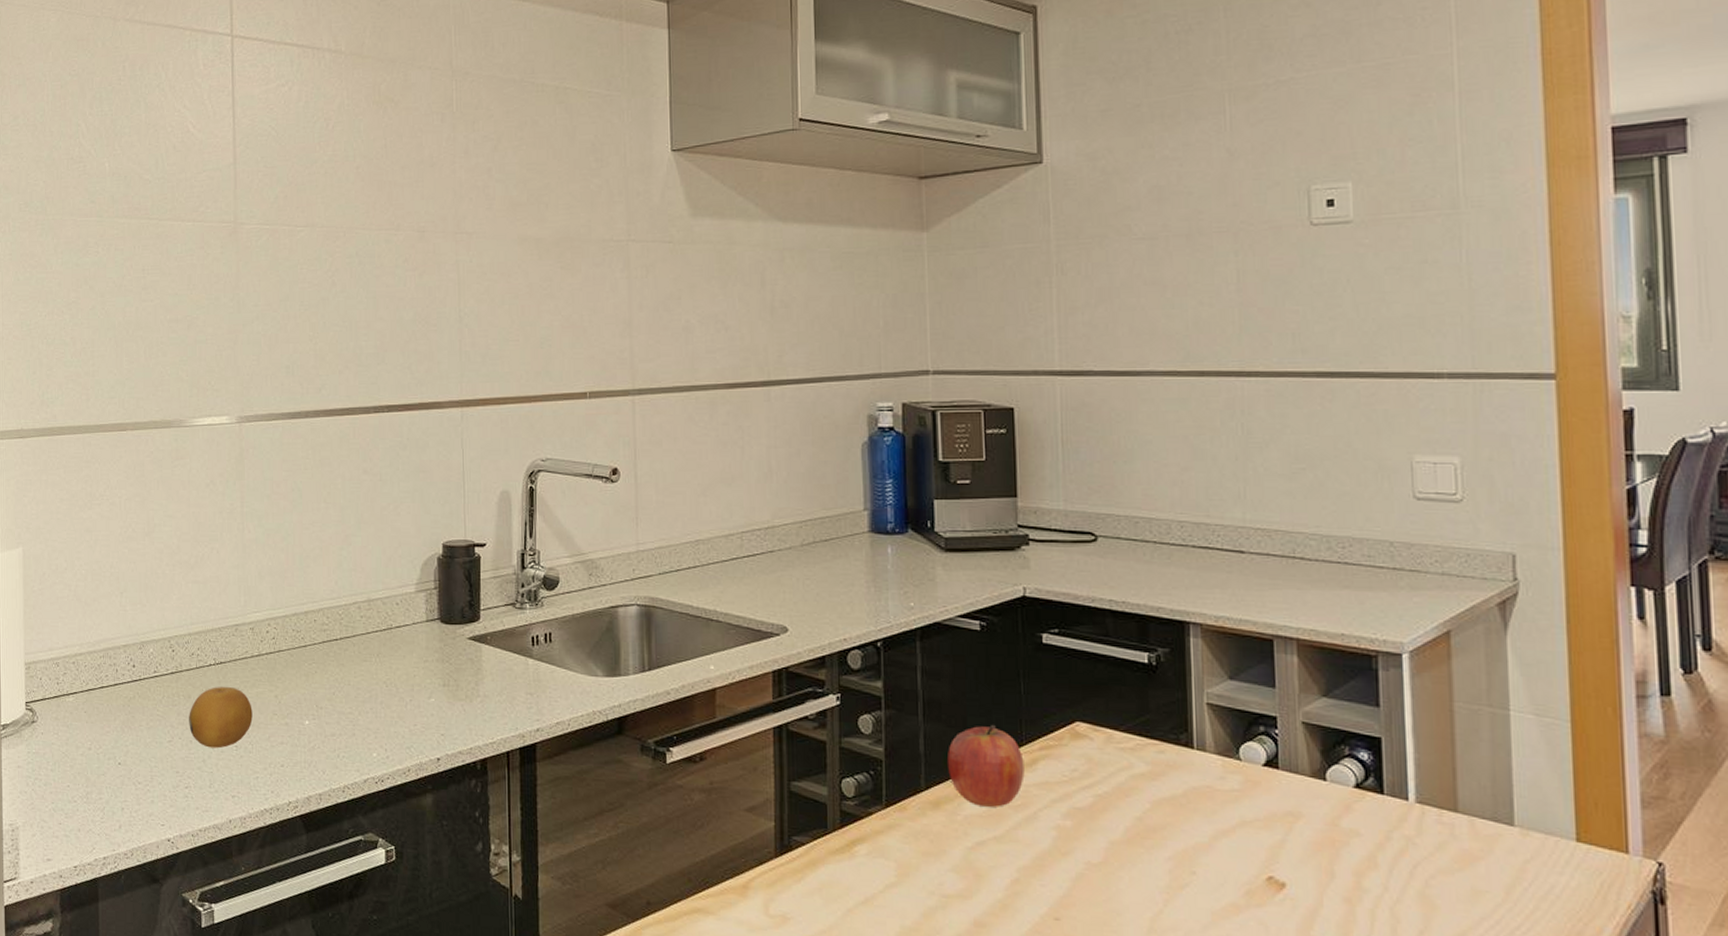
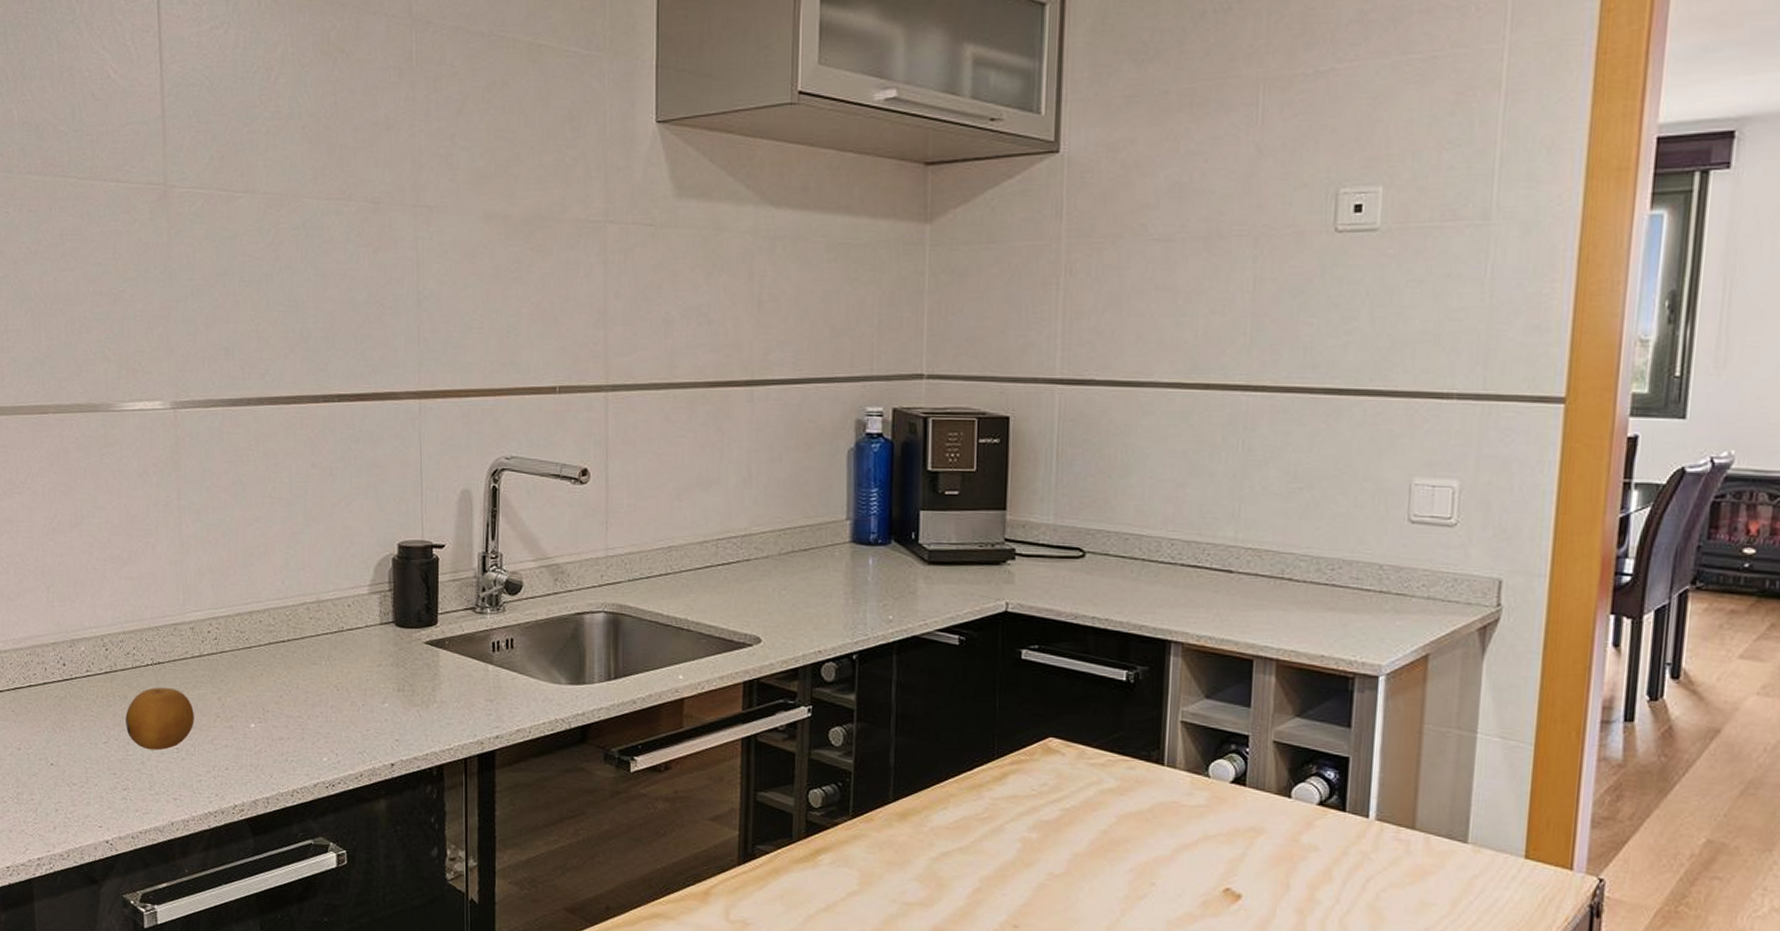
fruit: present [948,725,1025,807] -> none [917,739,994,820]

